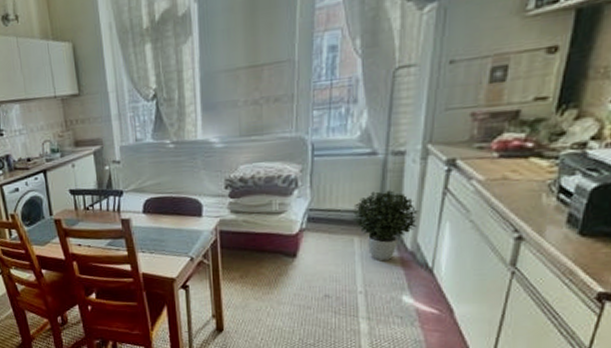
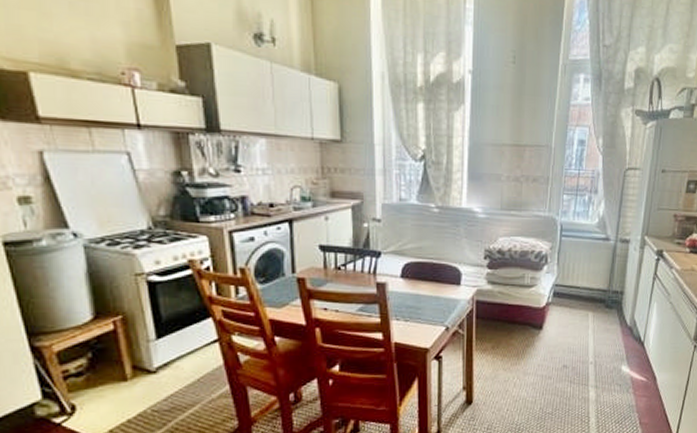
potted plant: present [352,190,419,262] -> none [588,272,637,335]

